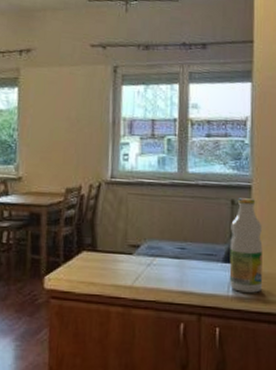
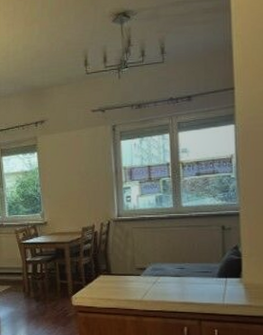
bottle: present [229,198,263,293] -> none [223,224,253,301]

